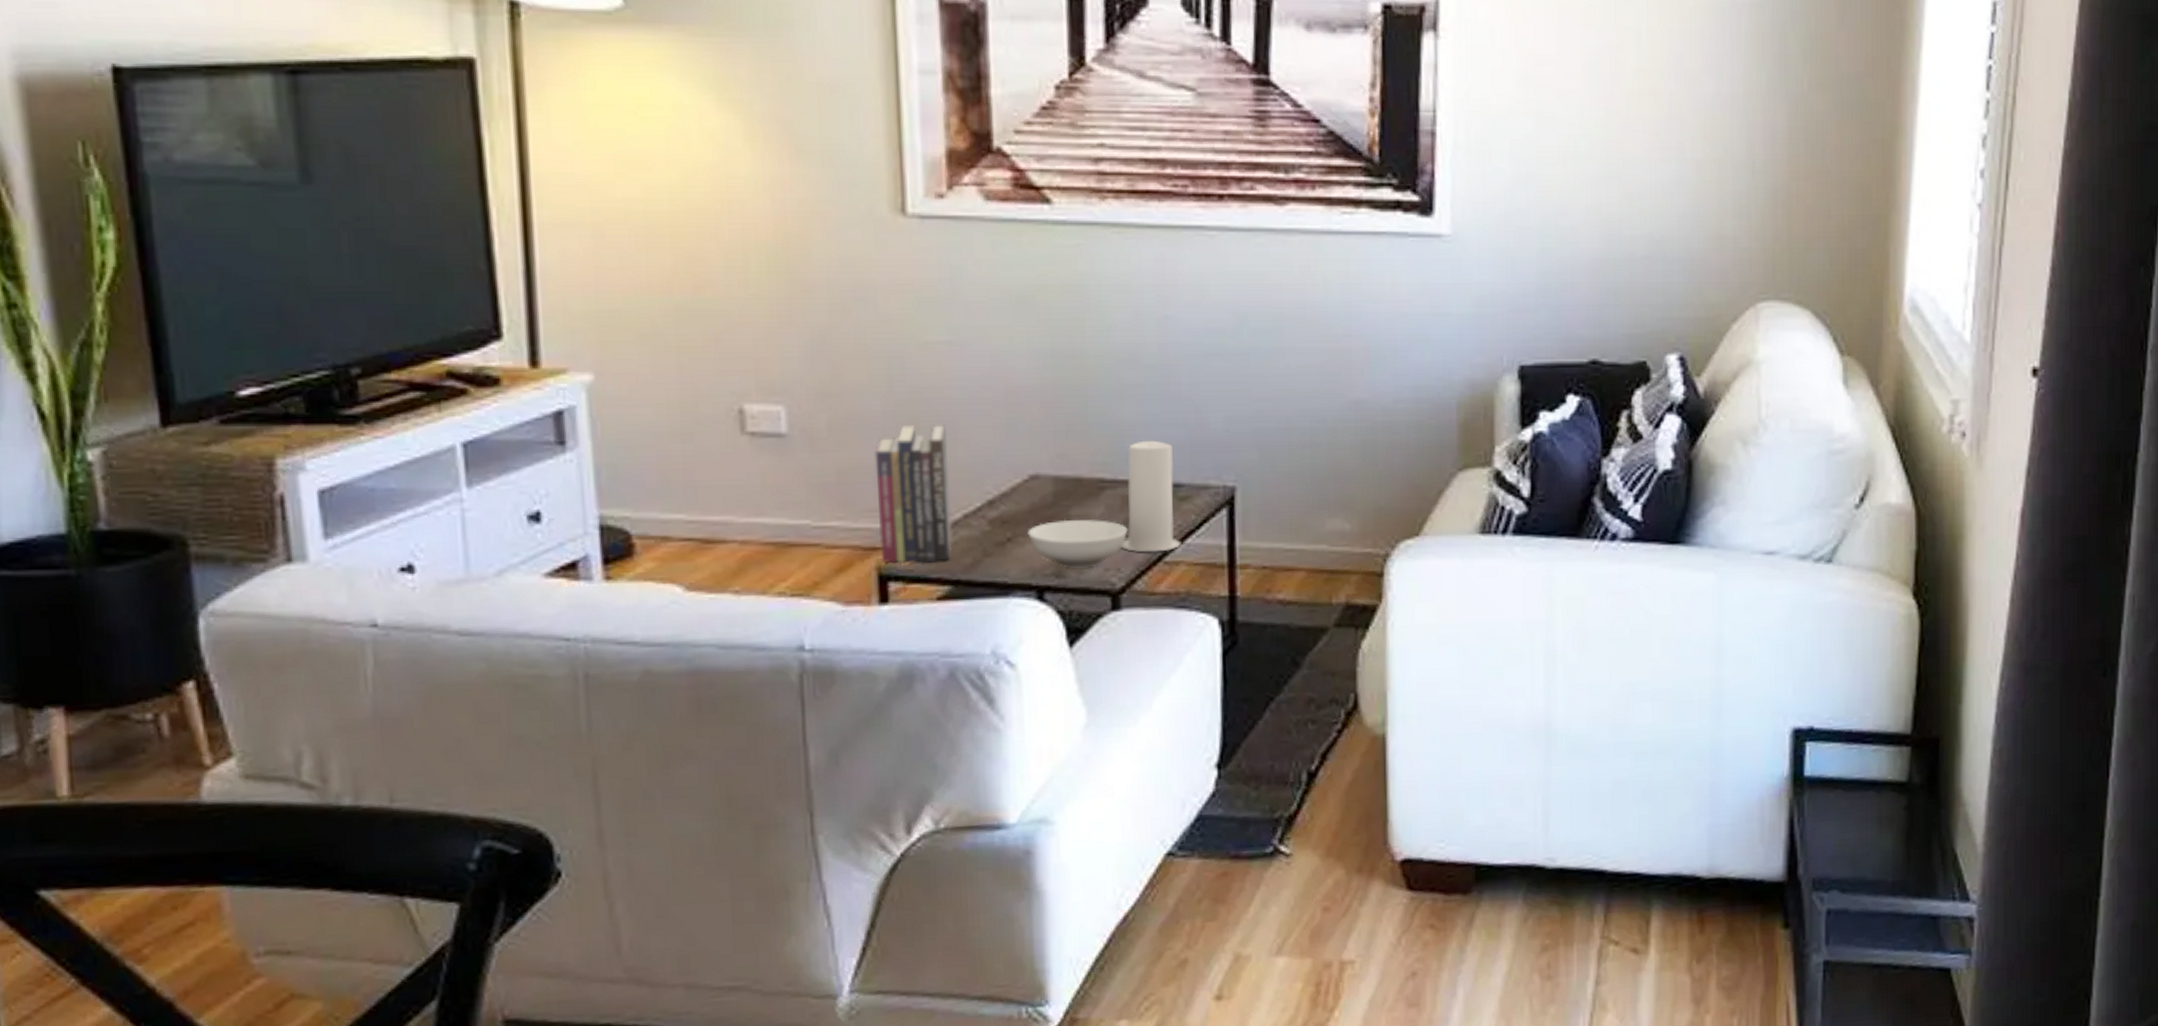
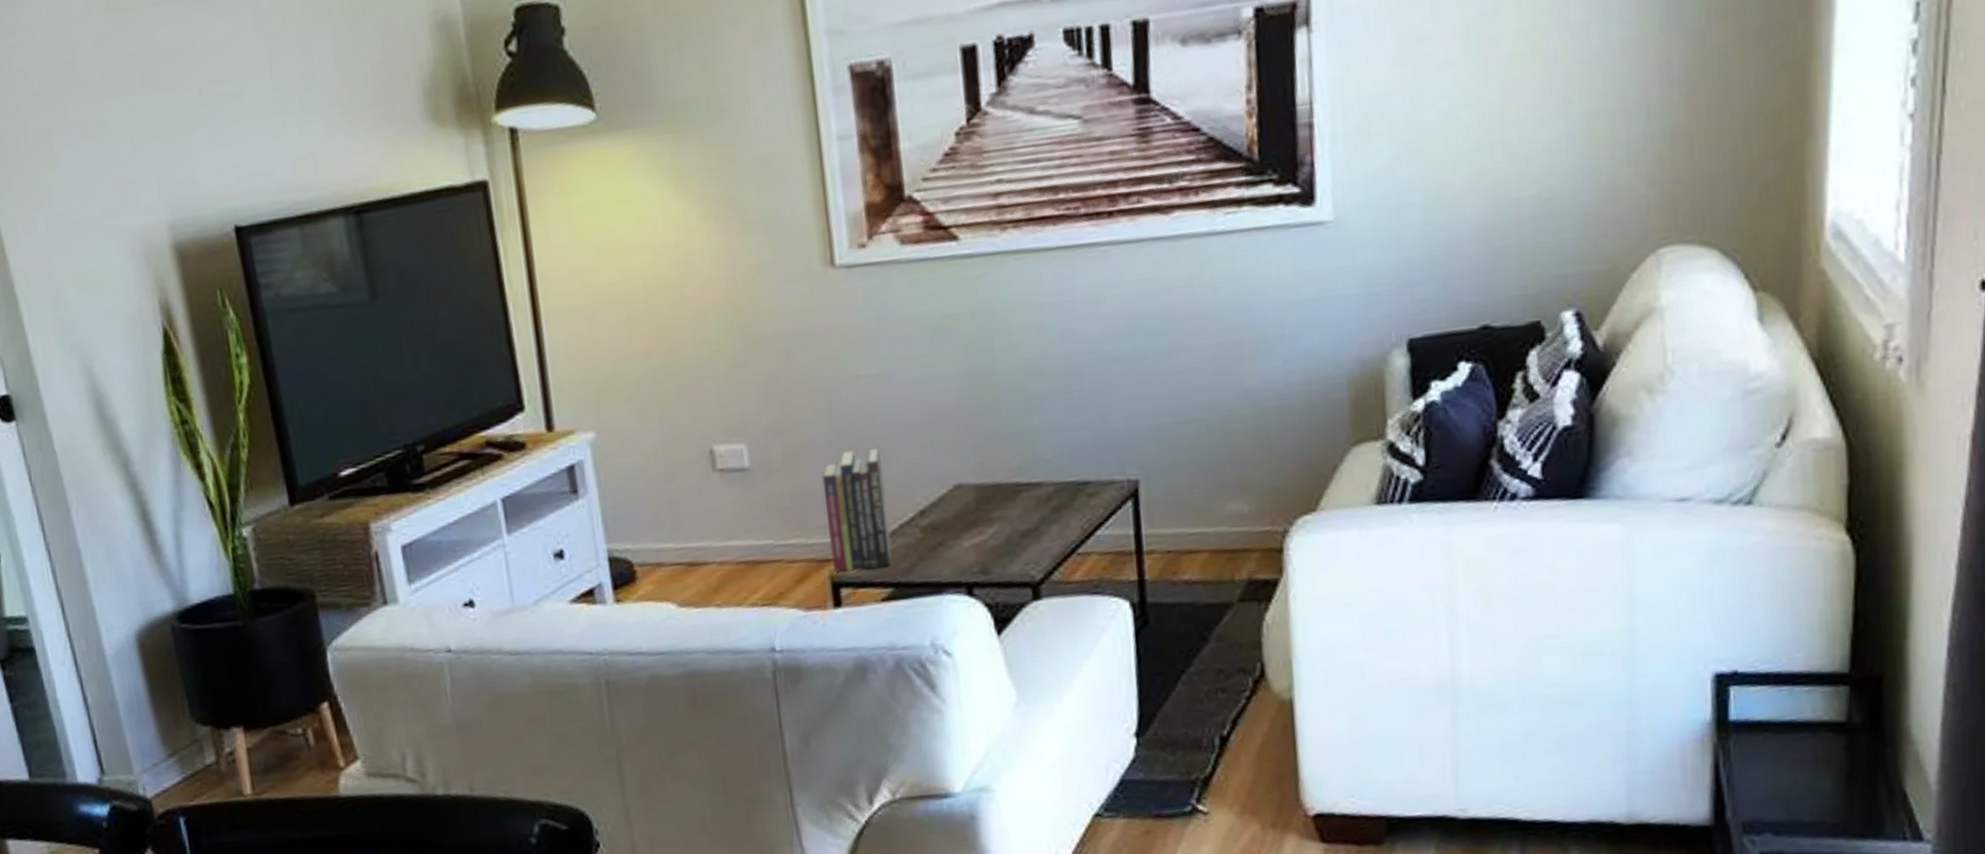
bowl: present [1027,519,1128,568] -> none [955,520,1044,565]
candle: present [1121,440,1181,553] -> none [1038,444,1092,547]

